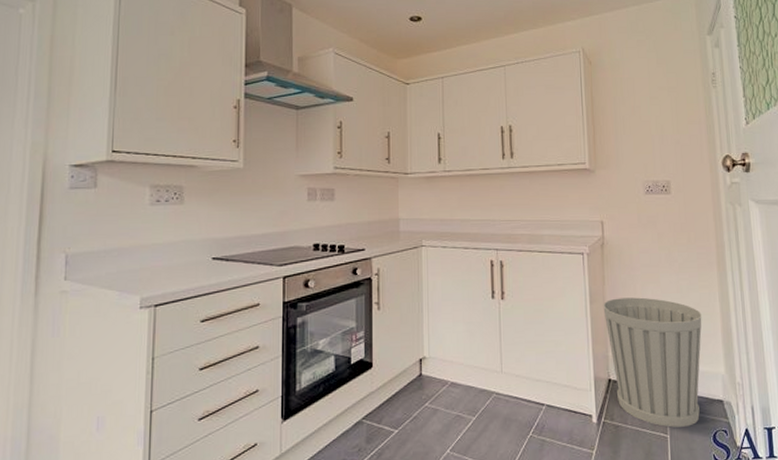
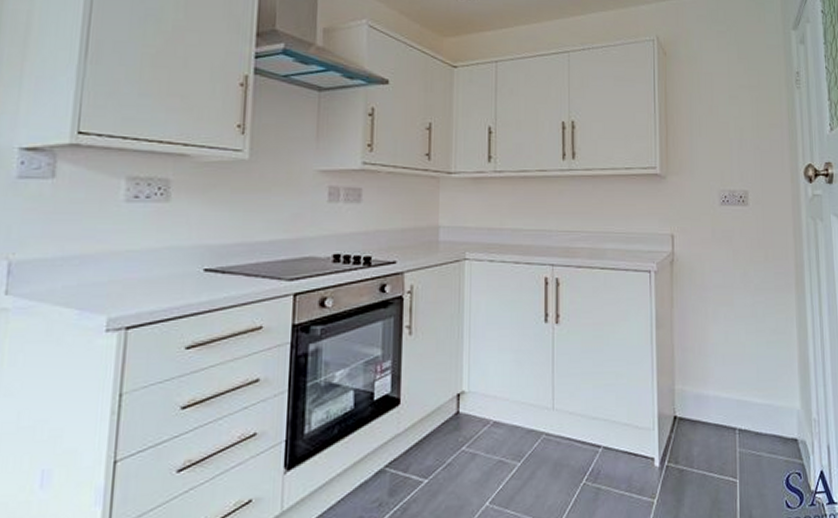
trash can: present [603,297,702,428] -> none [671,322,778,471]

